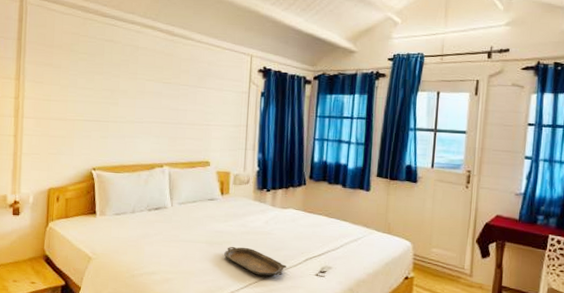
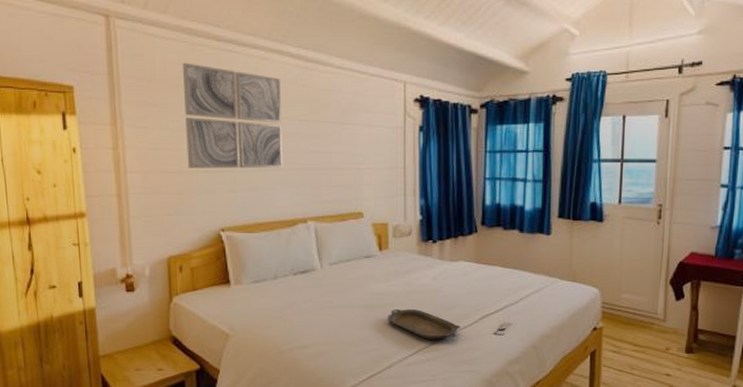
wall art: none [71,33,151,121] -> present [182,62,284,169]

